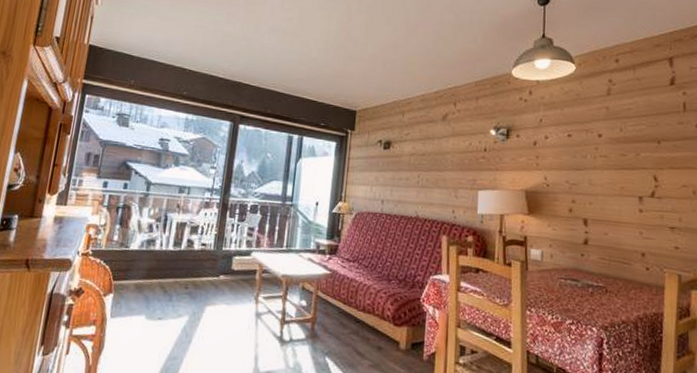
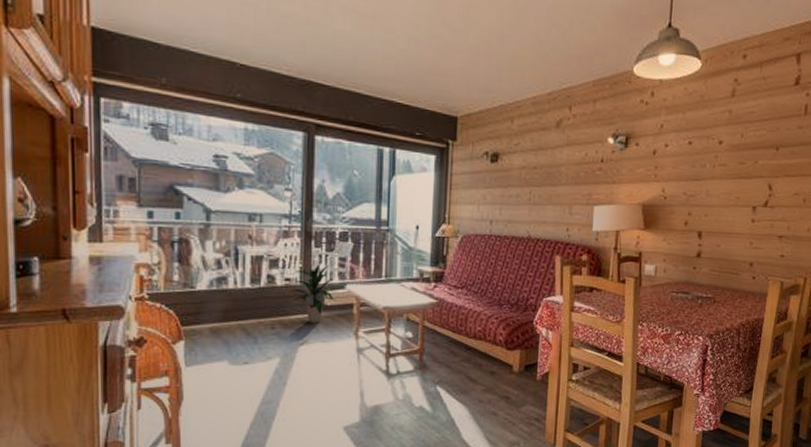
indoor plant: none [205,232,243,286] -> present [291,264,337,324]

